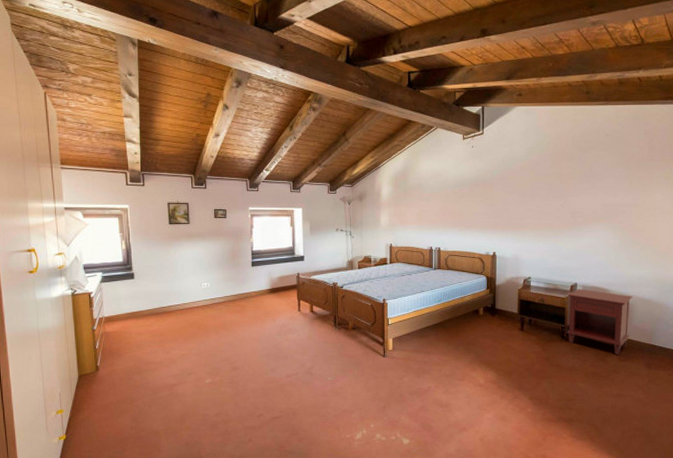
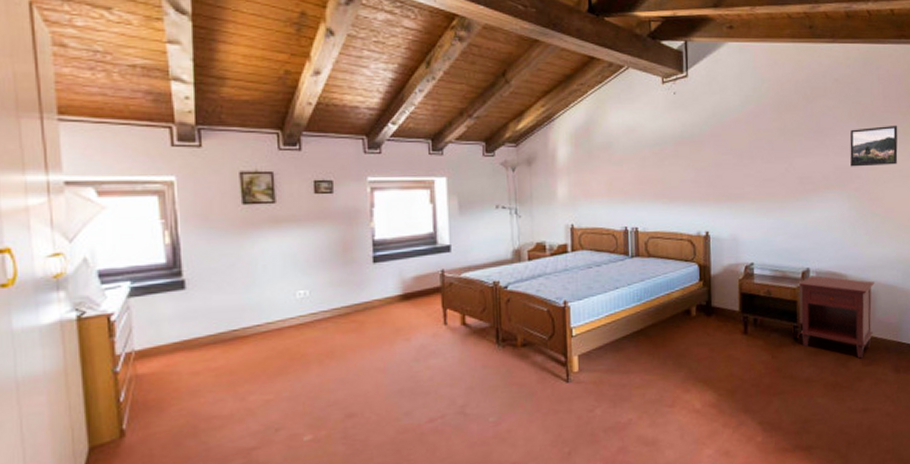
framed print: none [617,170,661,204] -> present [850,125,898,167]

